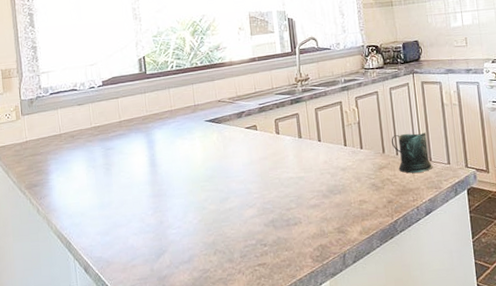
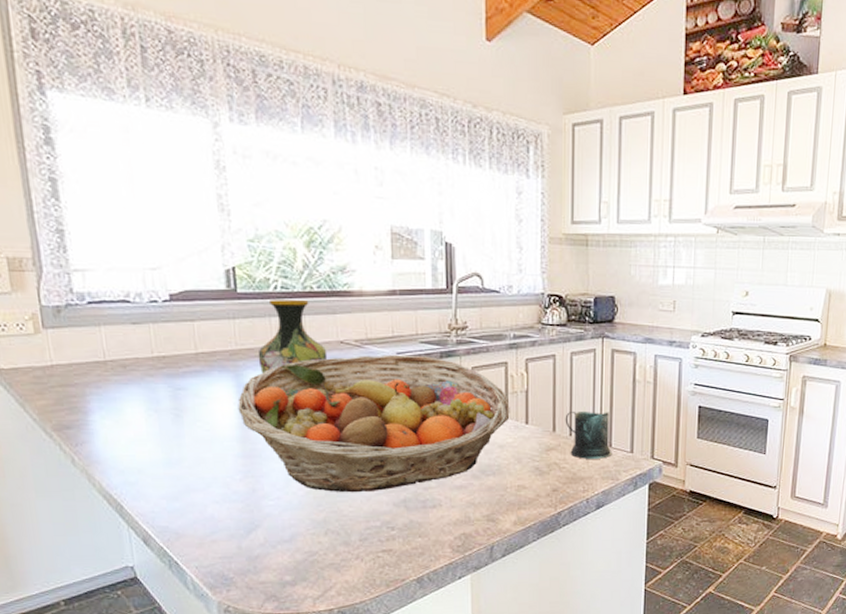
fruit basket: none [149,104,348,219] -> present [238,354,510,493]
vase: none [161,73,210,131] -> present [258,300,328,373]

